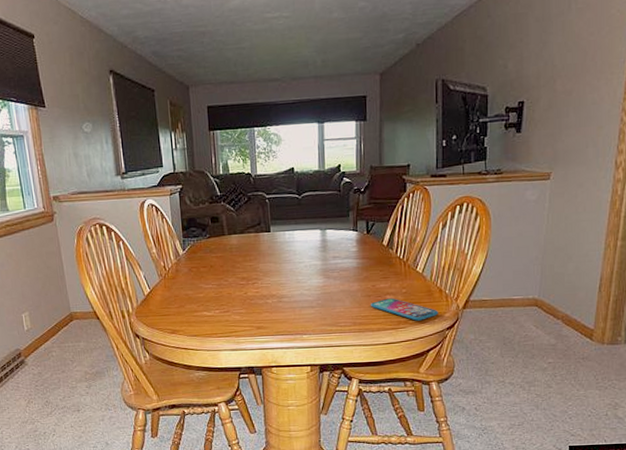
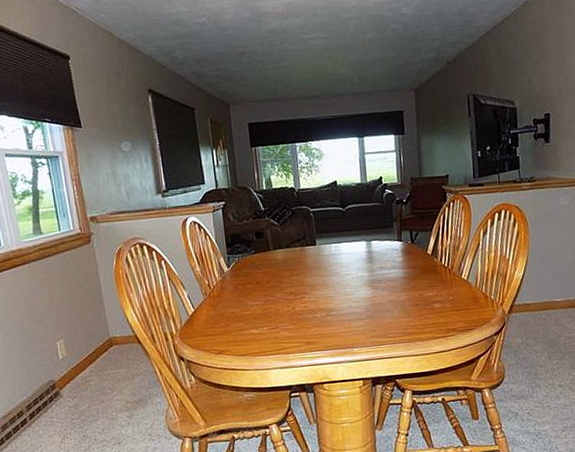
smartphone: present [371,298,438,321] -> none [419,306,485,328]

